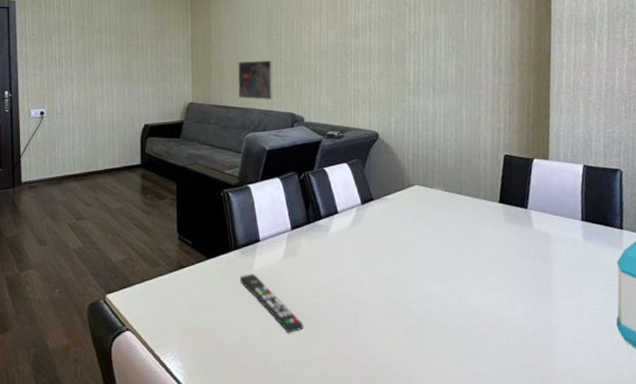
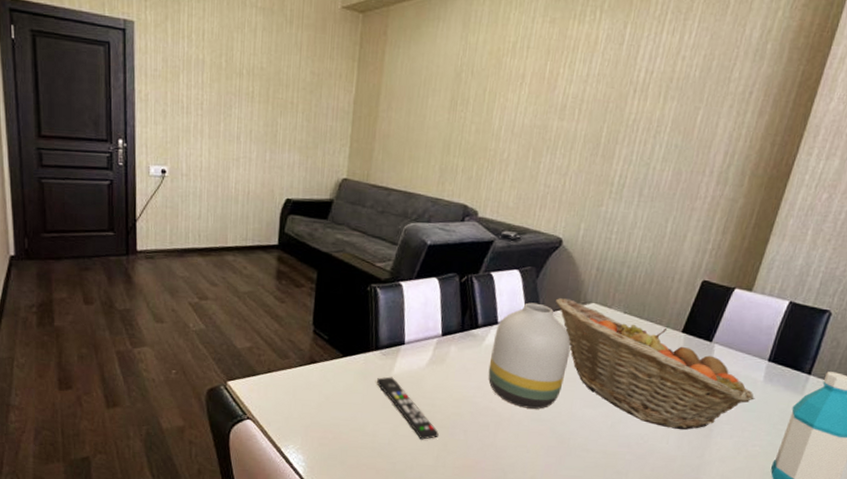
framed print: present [238,60,274,101] -> none [404,134,453,187]
vase: none [337,190,407,291] -> present [488,302,571,409]
fruit basket: none [384,184,581,296] -> present [556,298,755,430]

